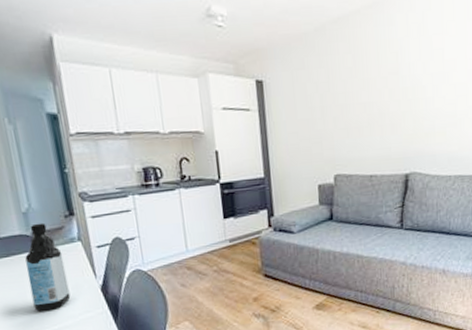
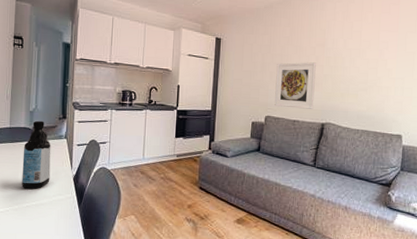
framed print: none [340,97,393,161] -> present [274,62,316,109]

